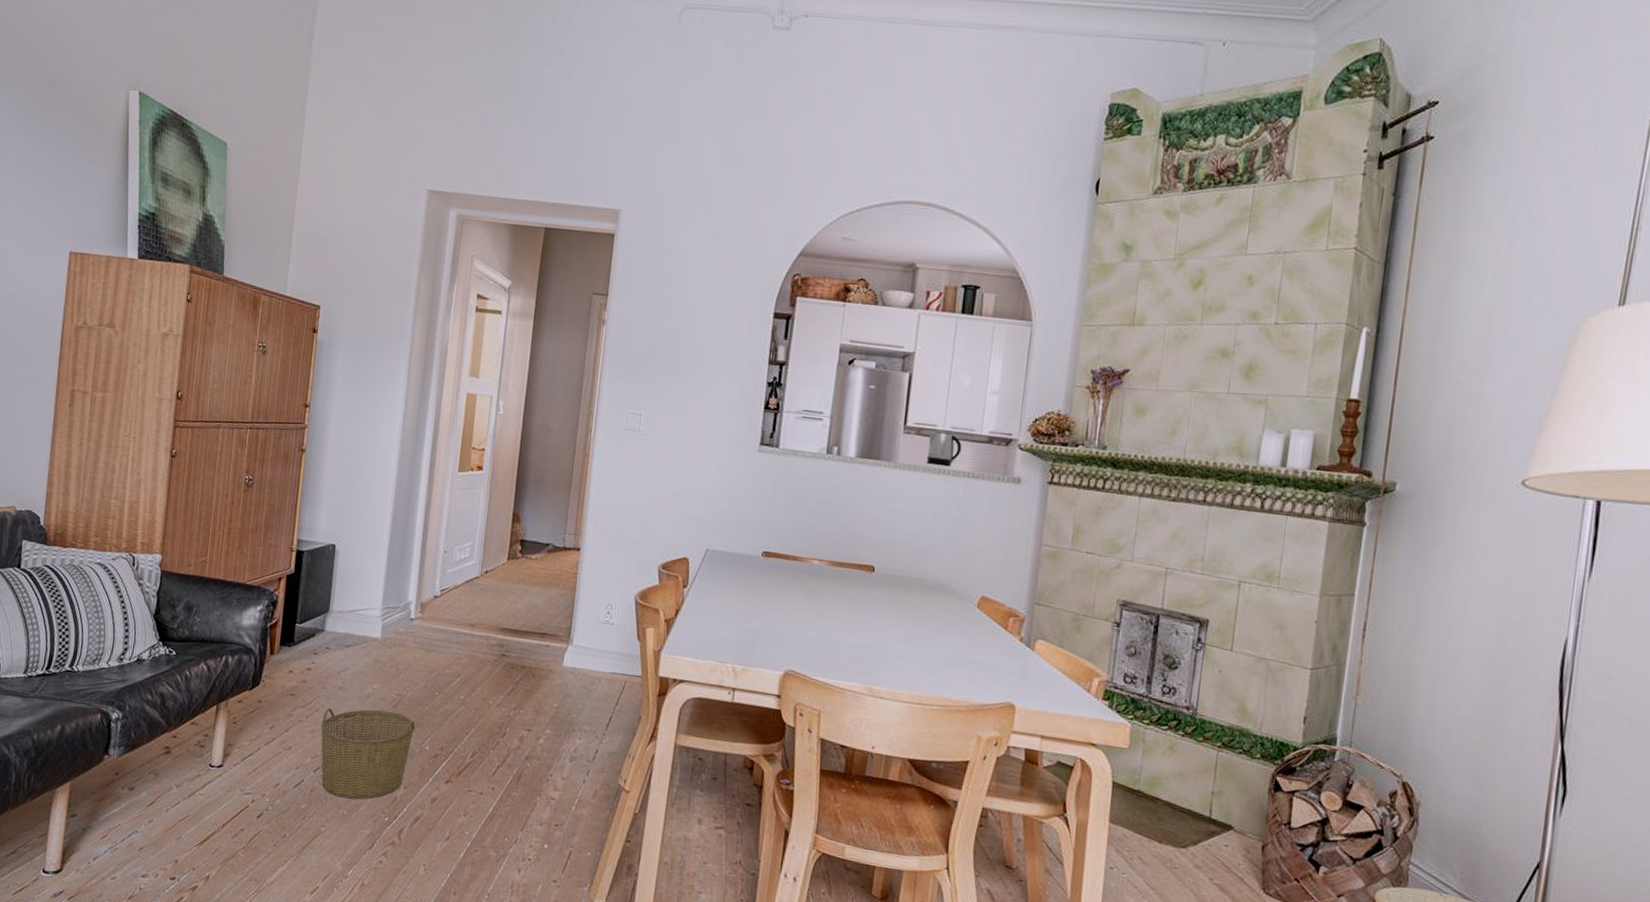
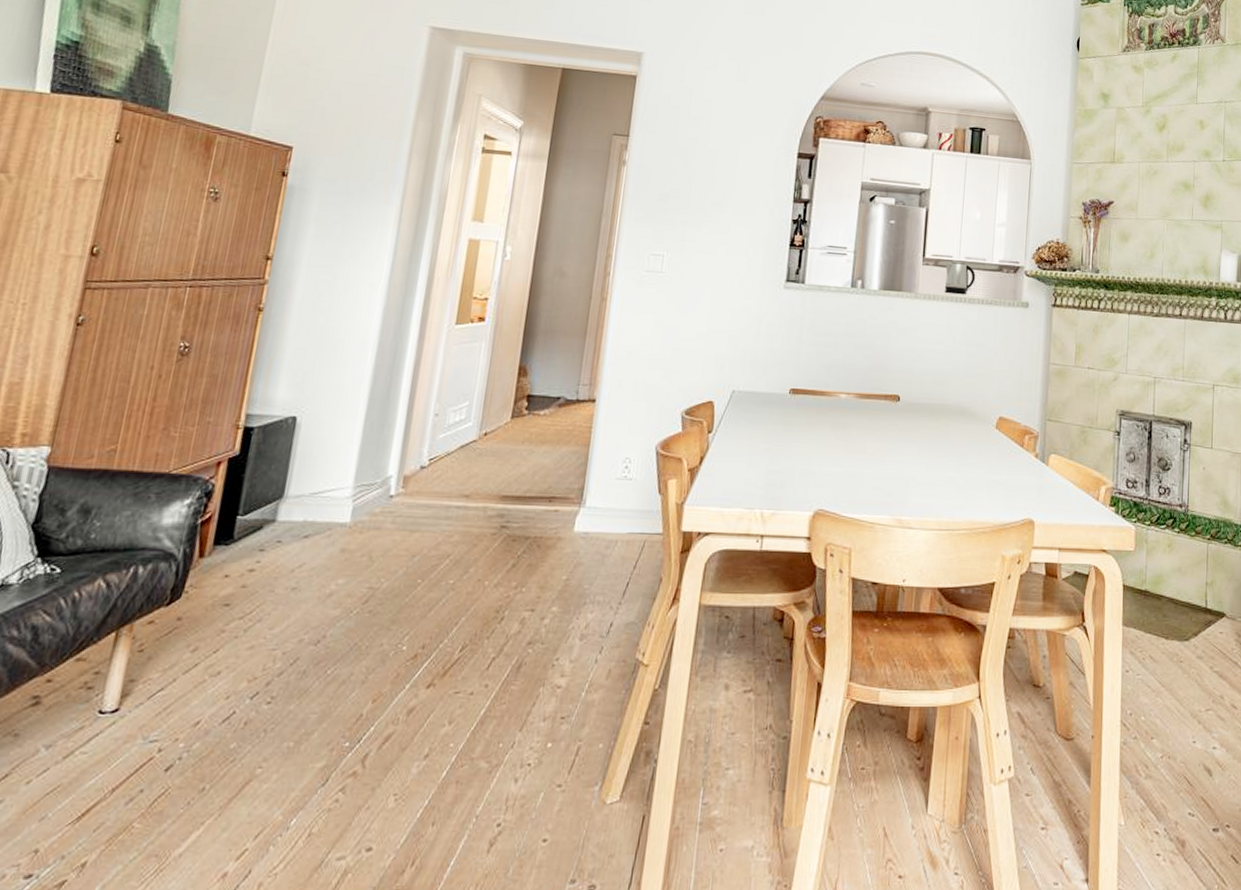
basket: present [320,708,416,799] -> none [260,609,391,726]

